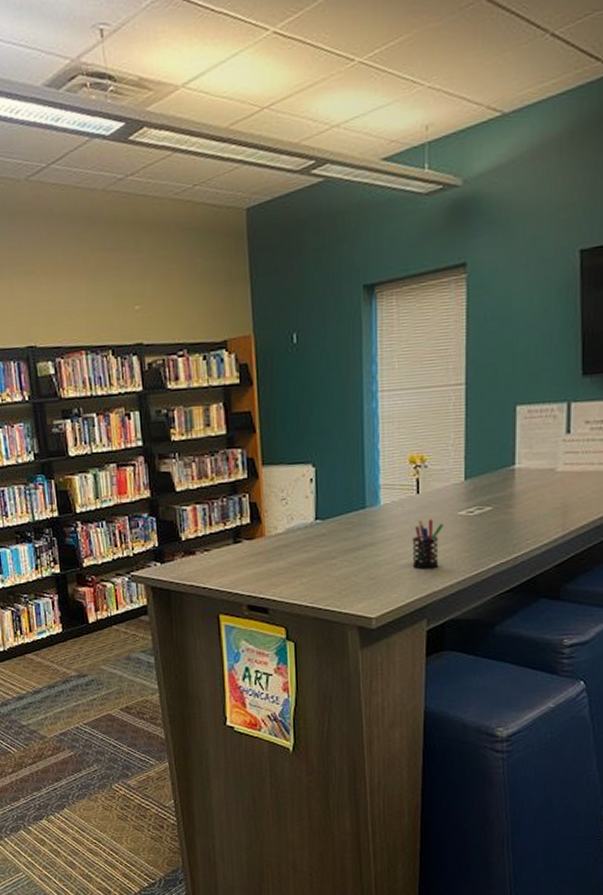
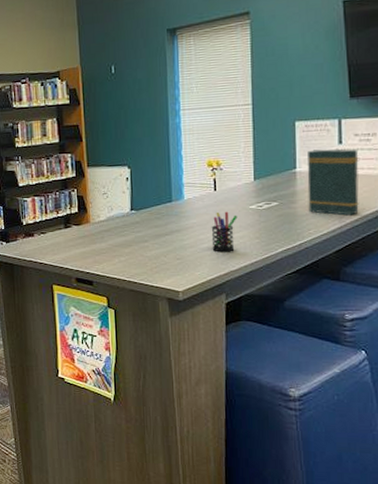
book: none [527,439,589,522] -> present [307,149,359,216]

